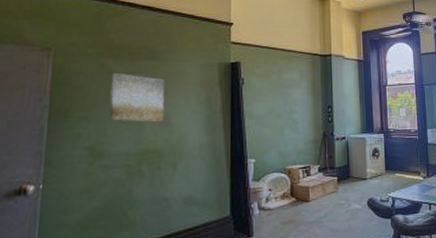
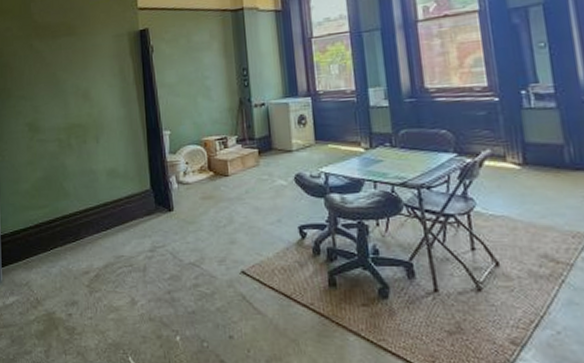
wall art: present [109,72,165,123] -> none [39,51,85,98]

